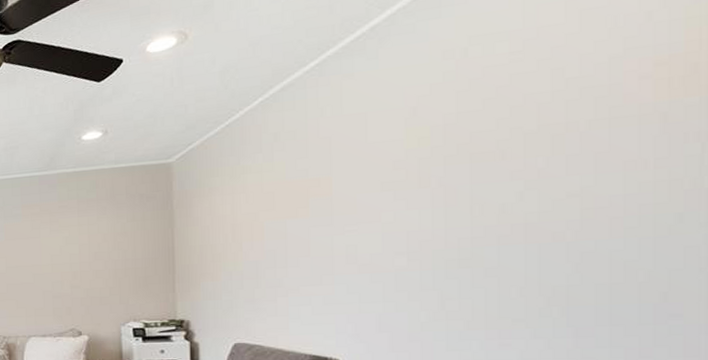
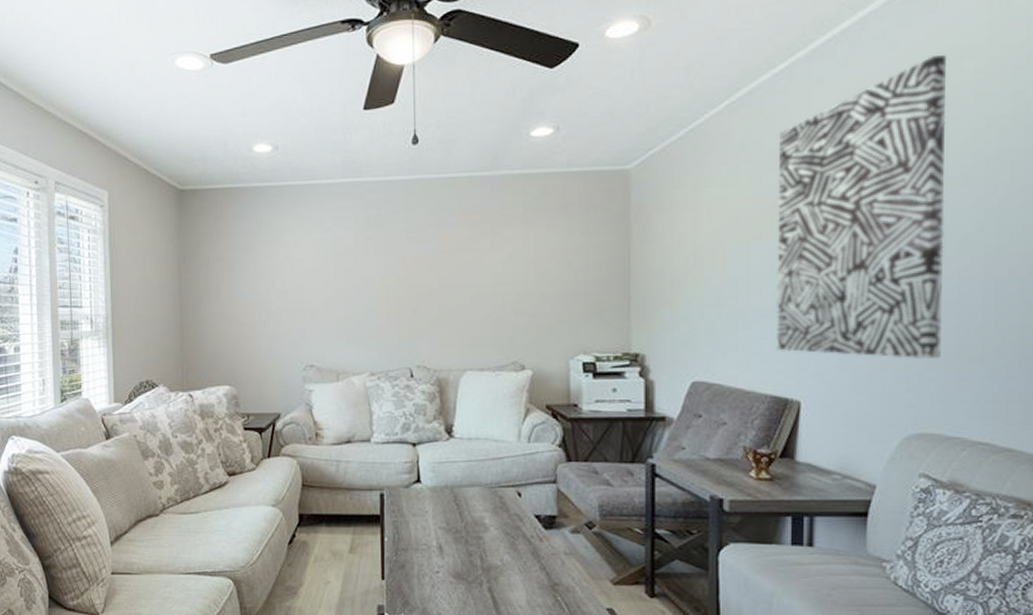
wall art: none [311,41,482,320] -> present [777,55,946,360]

